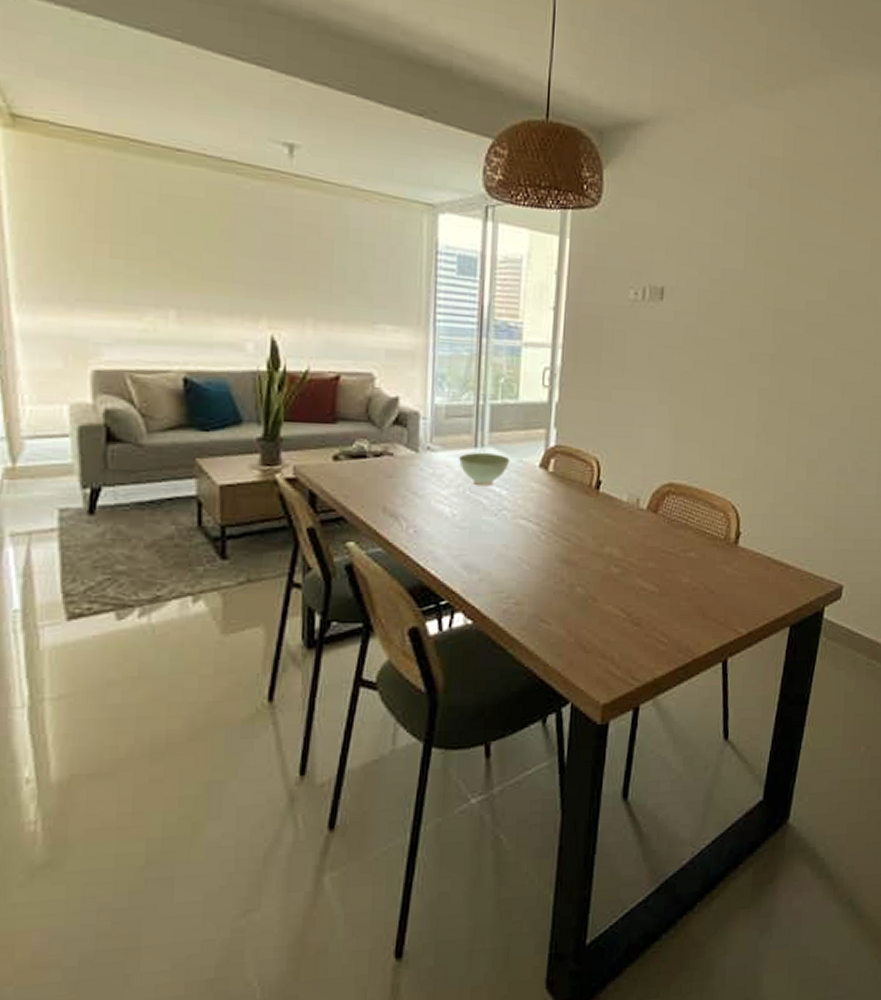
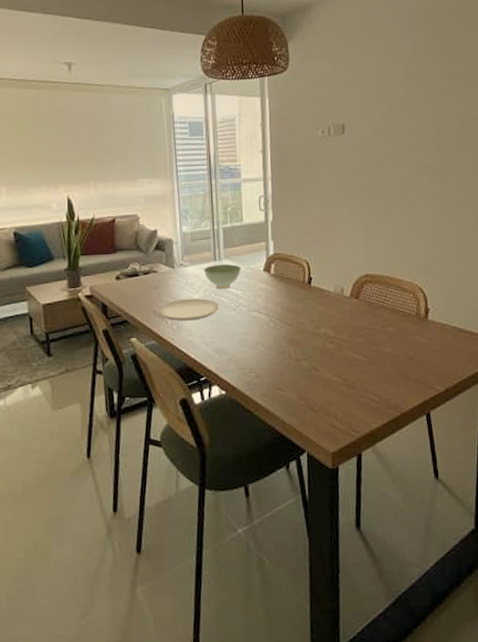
plate: none [389,494,475,524] -> present [158,298,219,321]

